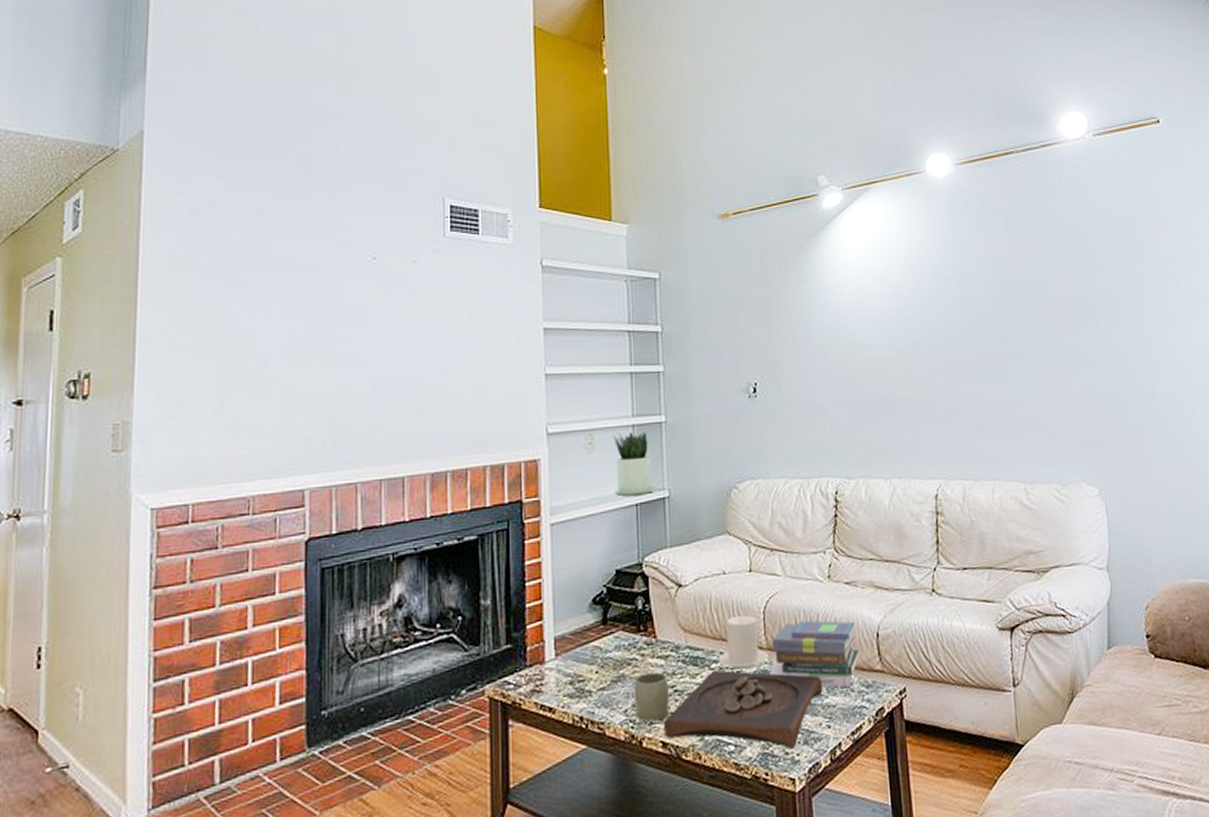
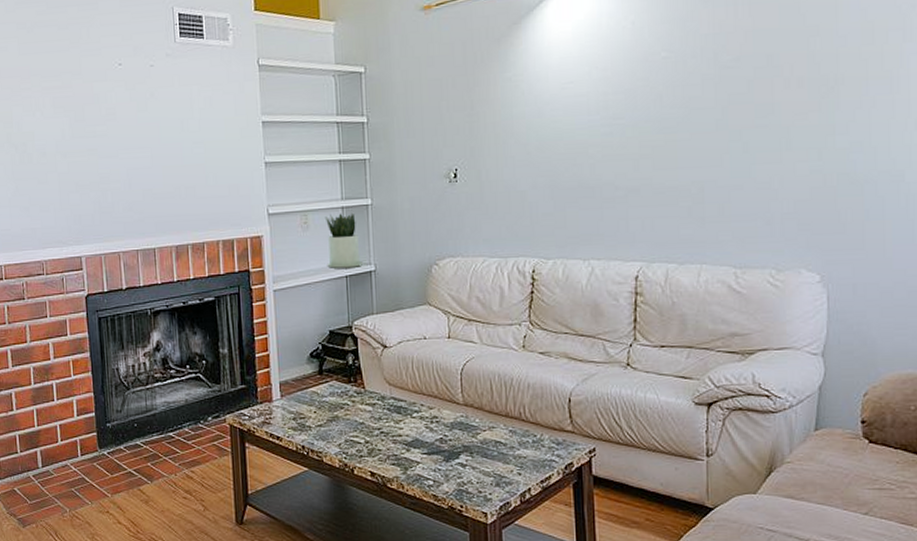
mug: present [633,672,670,722] -> none [346,416,377,455]
wooden tray: present [663,669,823,748] -> none [371,418,515,487]
candle: present [717,614,769,669] -> none [418,374,465,419]
books: present [769,620,860,688] -> none [465,383,551,444]

